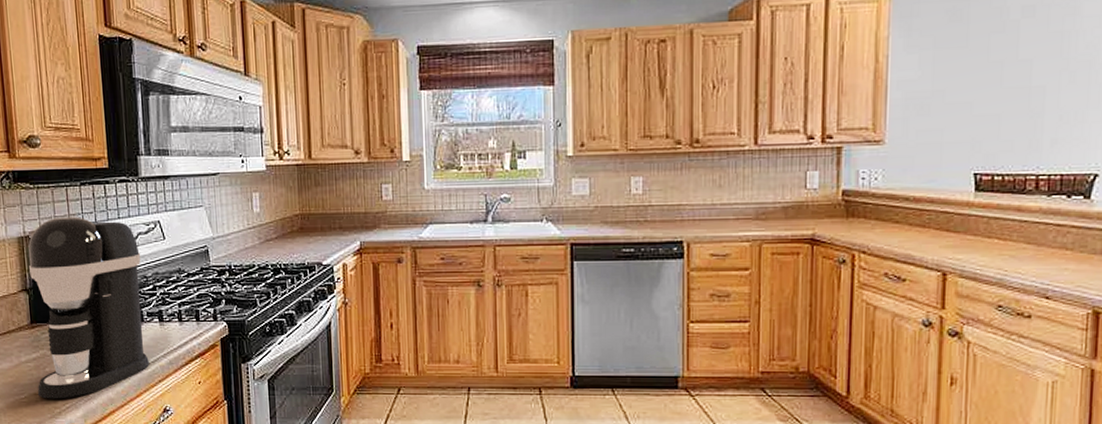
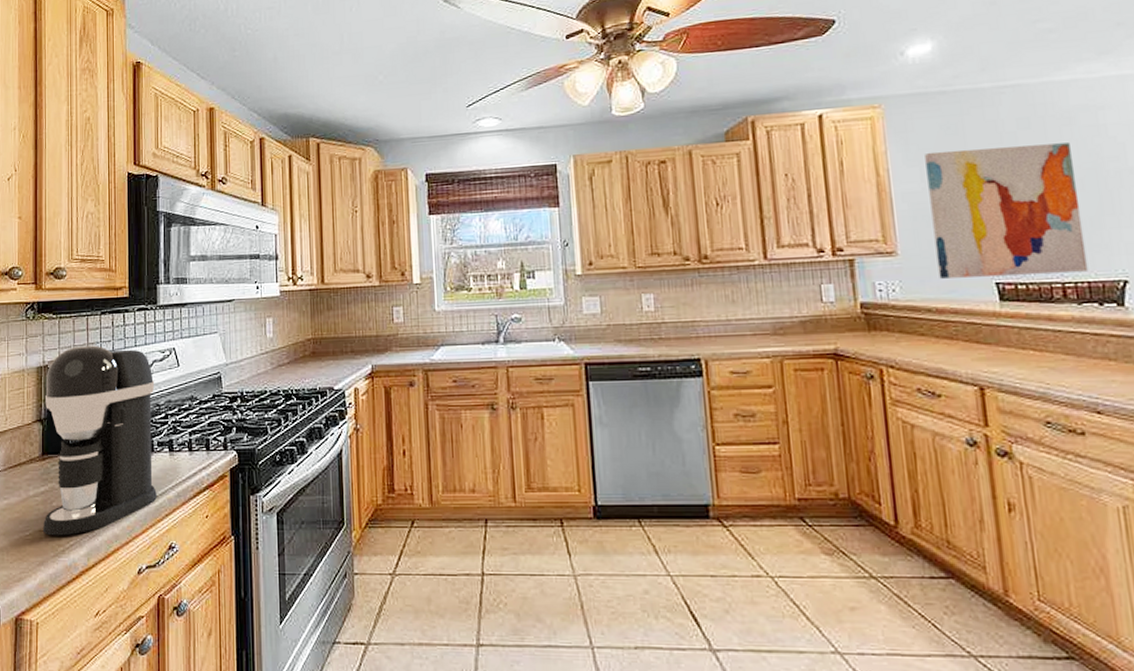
wall art: none [921,33,1070,168] -> present [925,143,1089,279]

